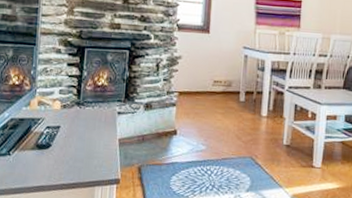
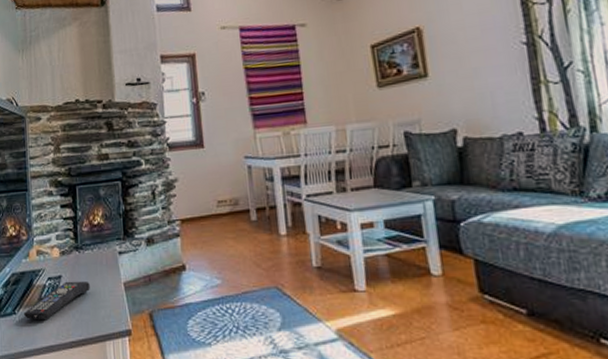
remote control: none [18,131,87,163] -> present [23,281,90,319]

